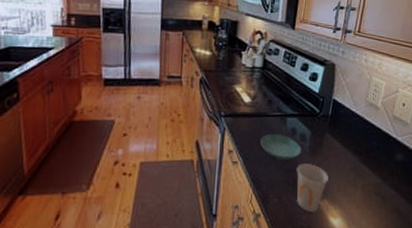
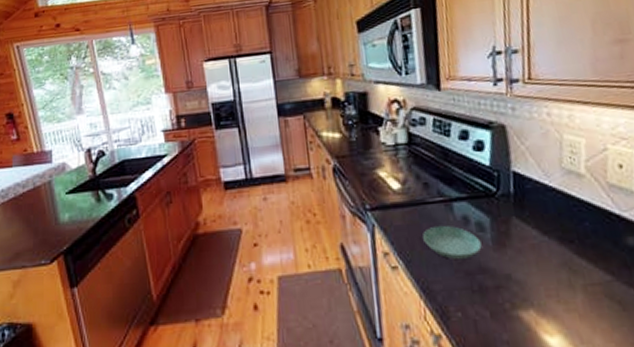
cup: present [297,164,328,212] -> none [480,261,530,329]

